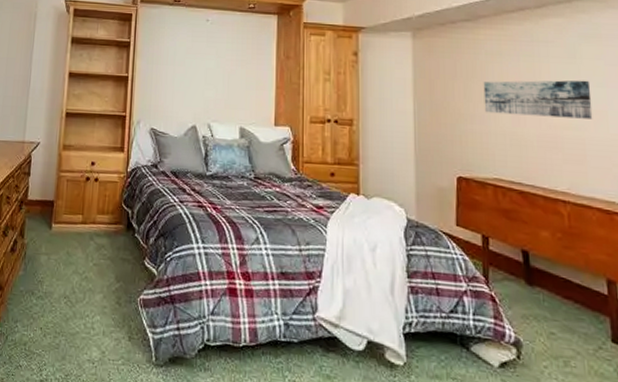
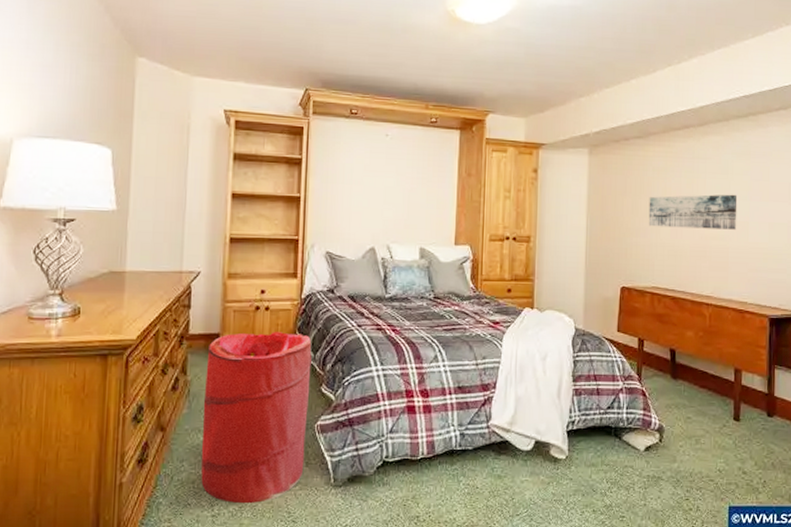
laundry hamper: none [32,202,136,374] -> present [201,332,312,504]

